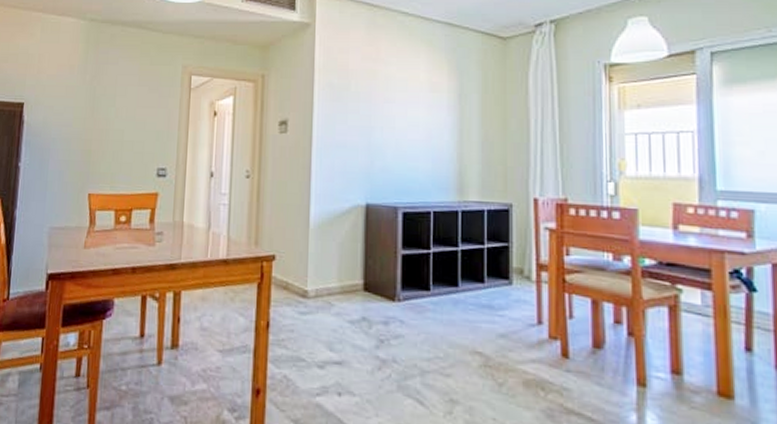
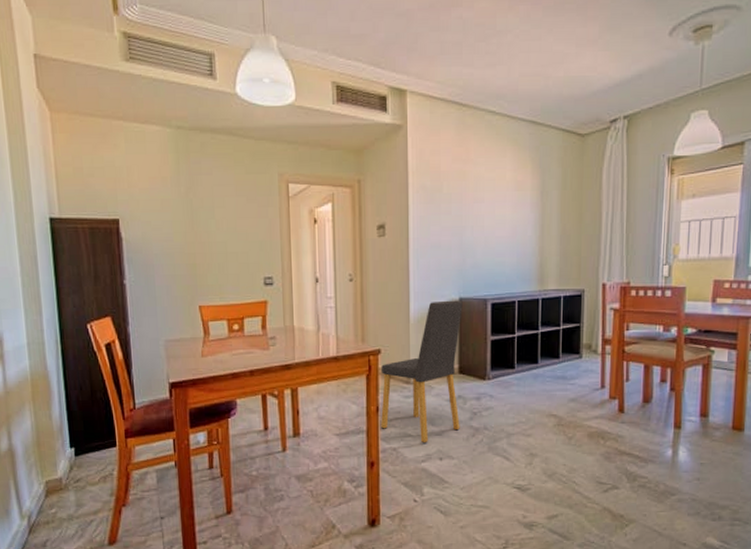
dining chair: none [270,205,370,373] -> present [380,300,463,444]

